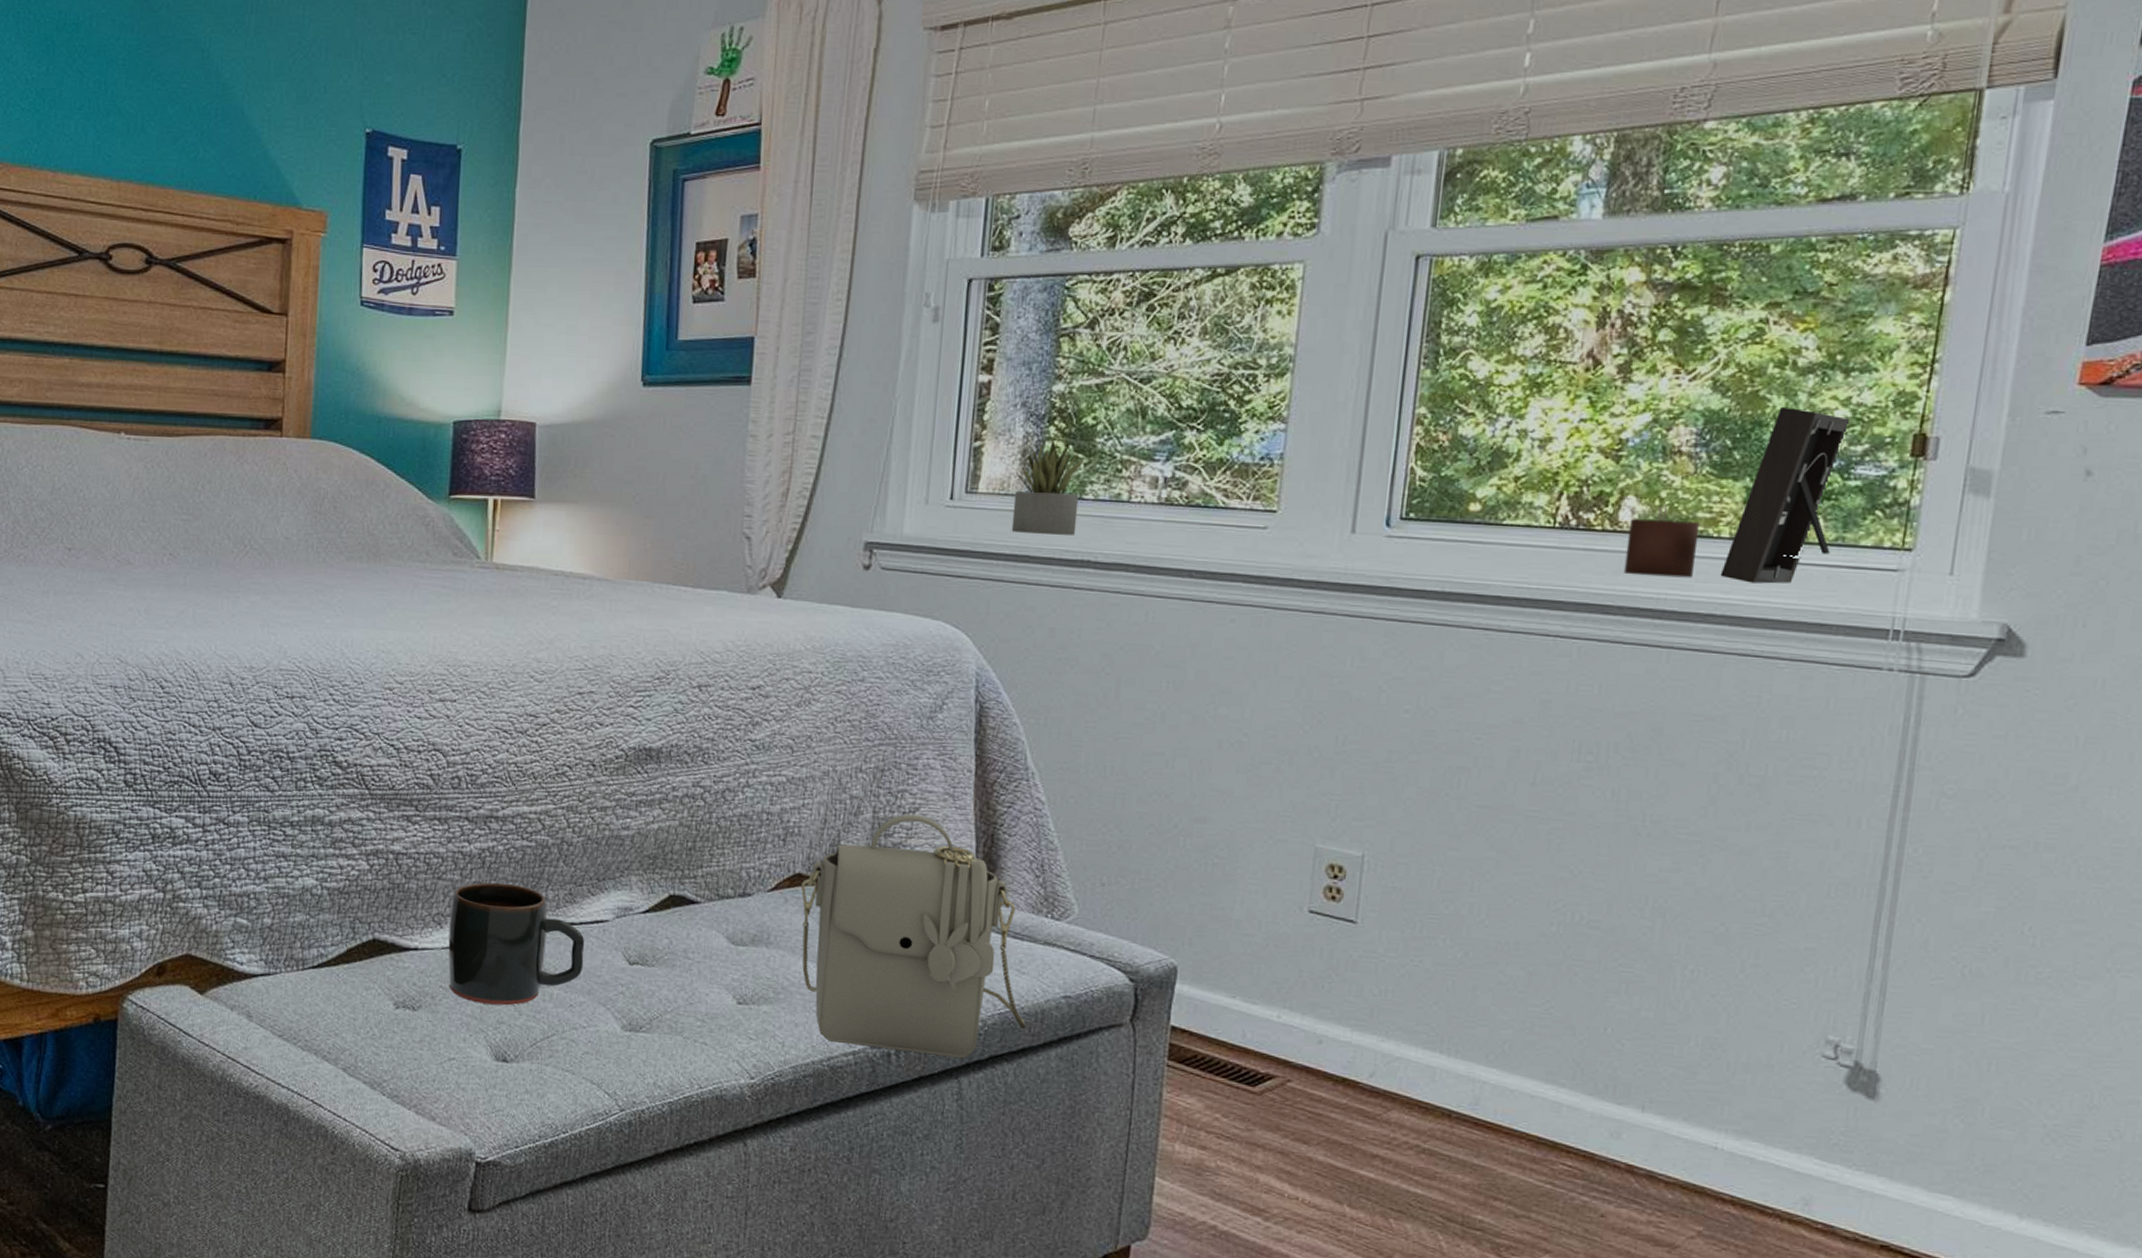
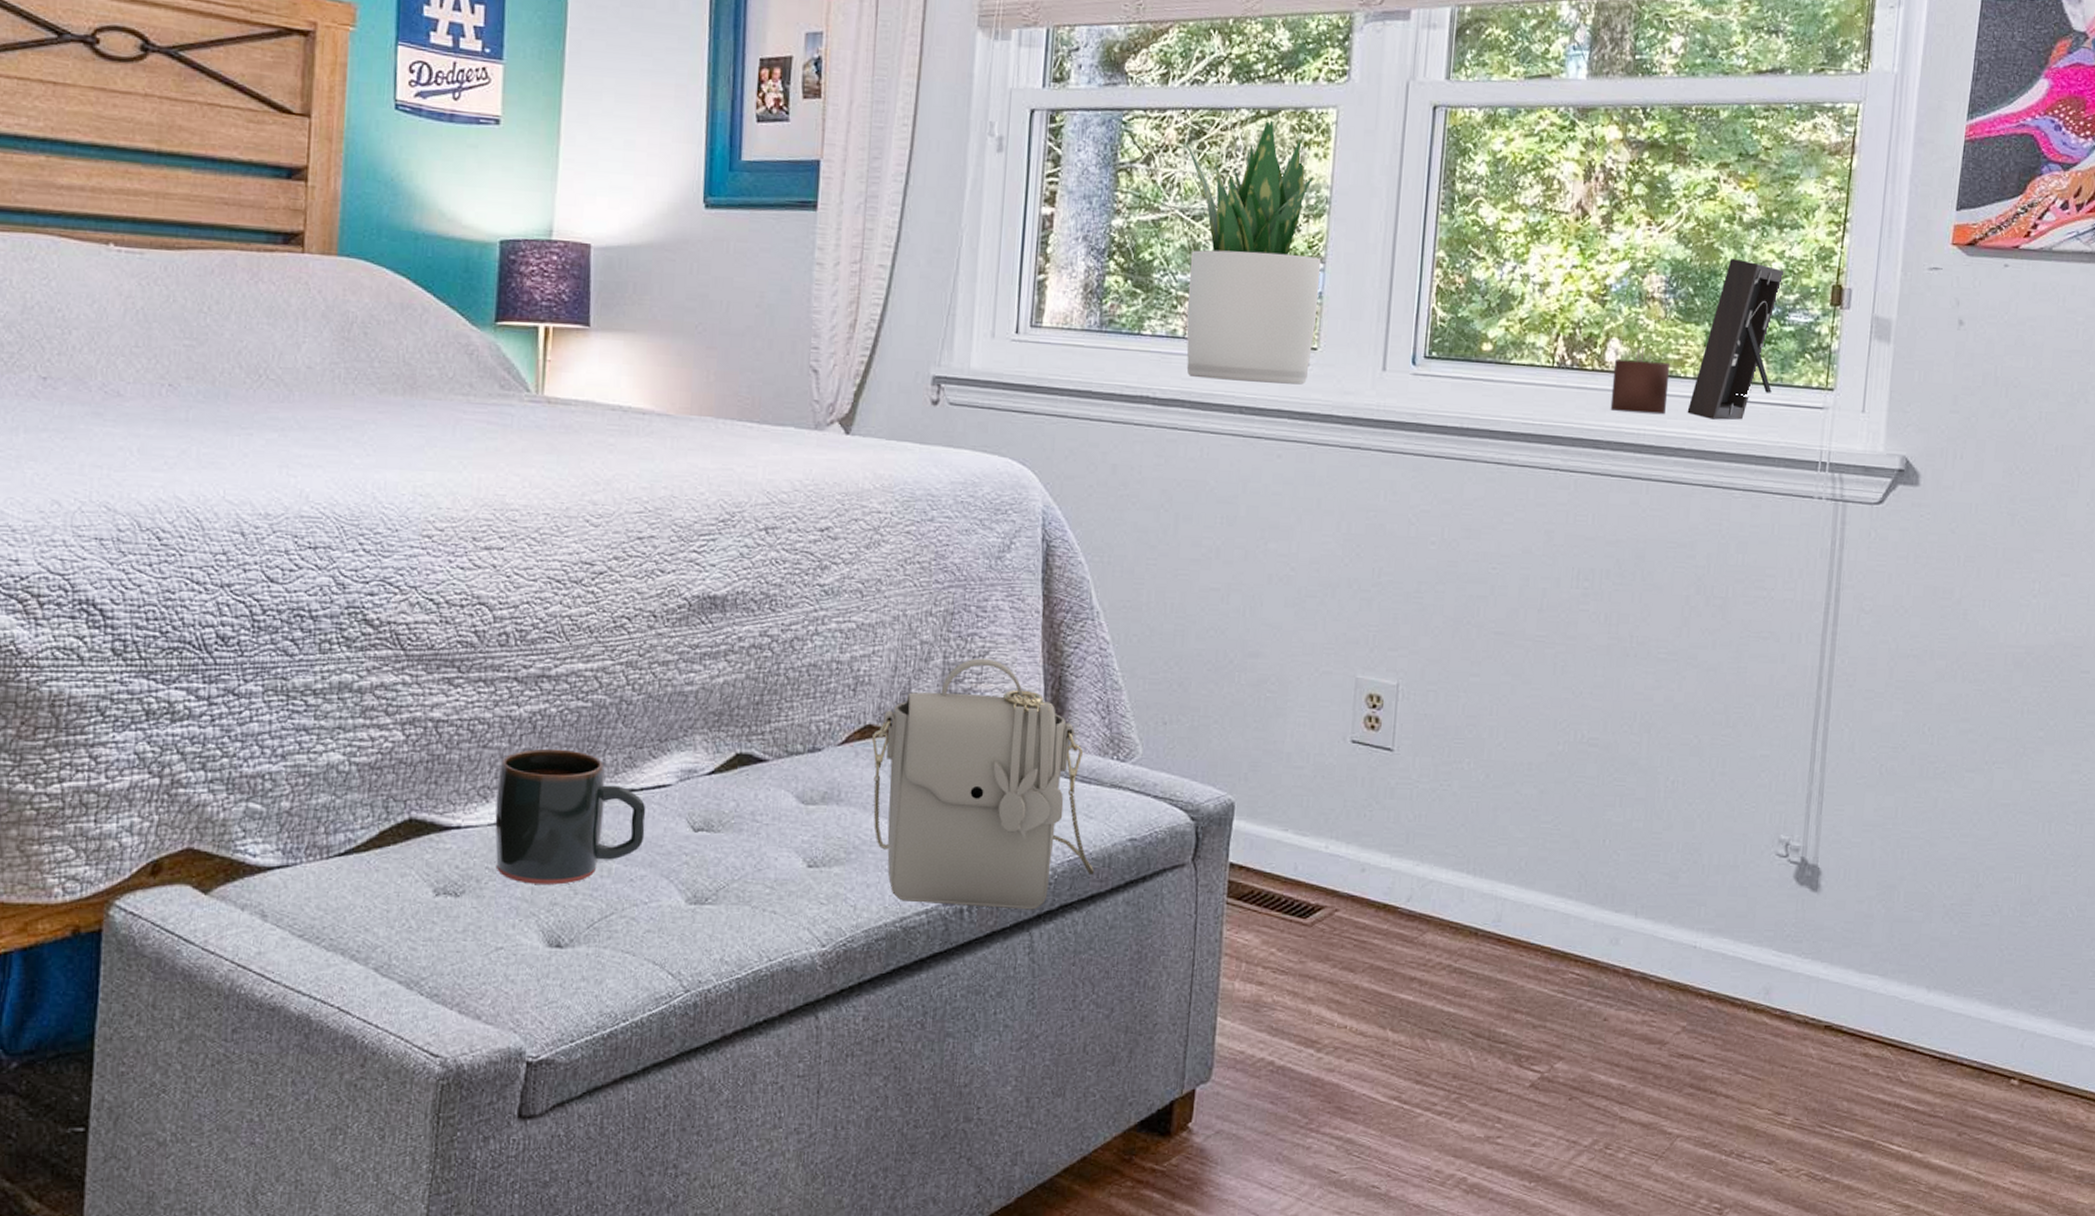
succulent plant: present [1011,440,1084,535] -> none [1074,275,1142,371]
planter: none [1131,278,1283,548] -> present [1185,120,1322,385]

